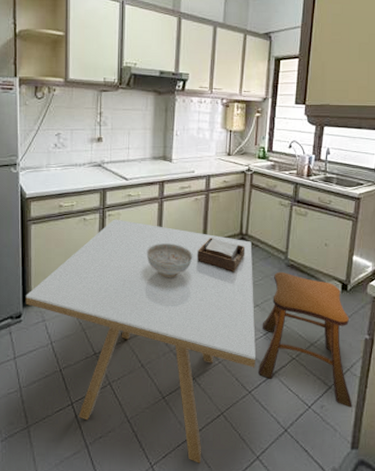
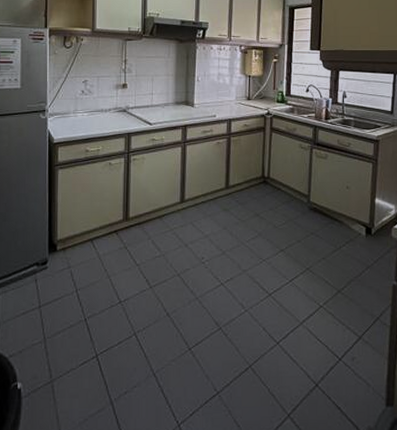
dining table: present [25,219,256,463] -> none [51,163,282,422]
decorative bowl: present [146,243,193,278] -> none [170,187,216,223]
napkin holder: present [196,238,246,273] -> none [220,181,268,216]
stool: present [259,271,353,408] -> none [286,215,385,360]

